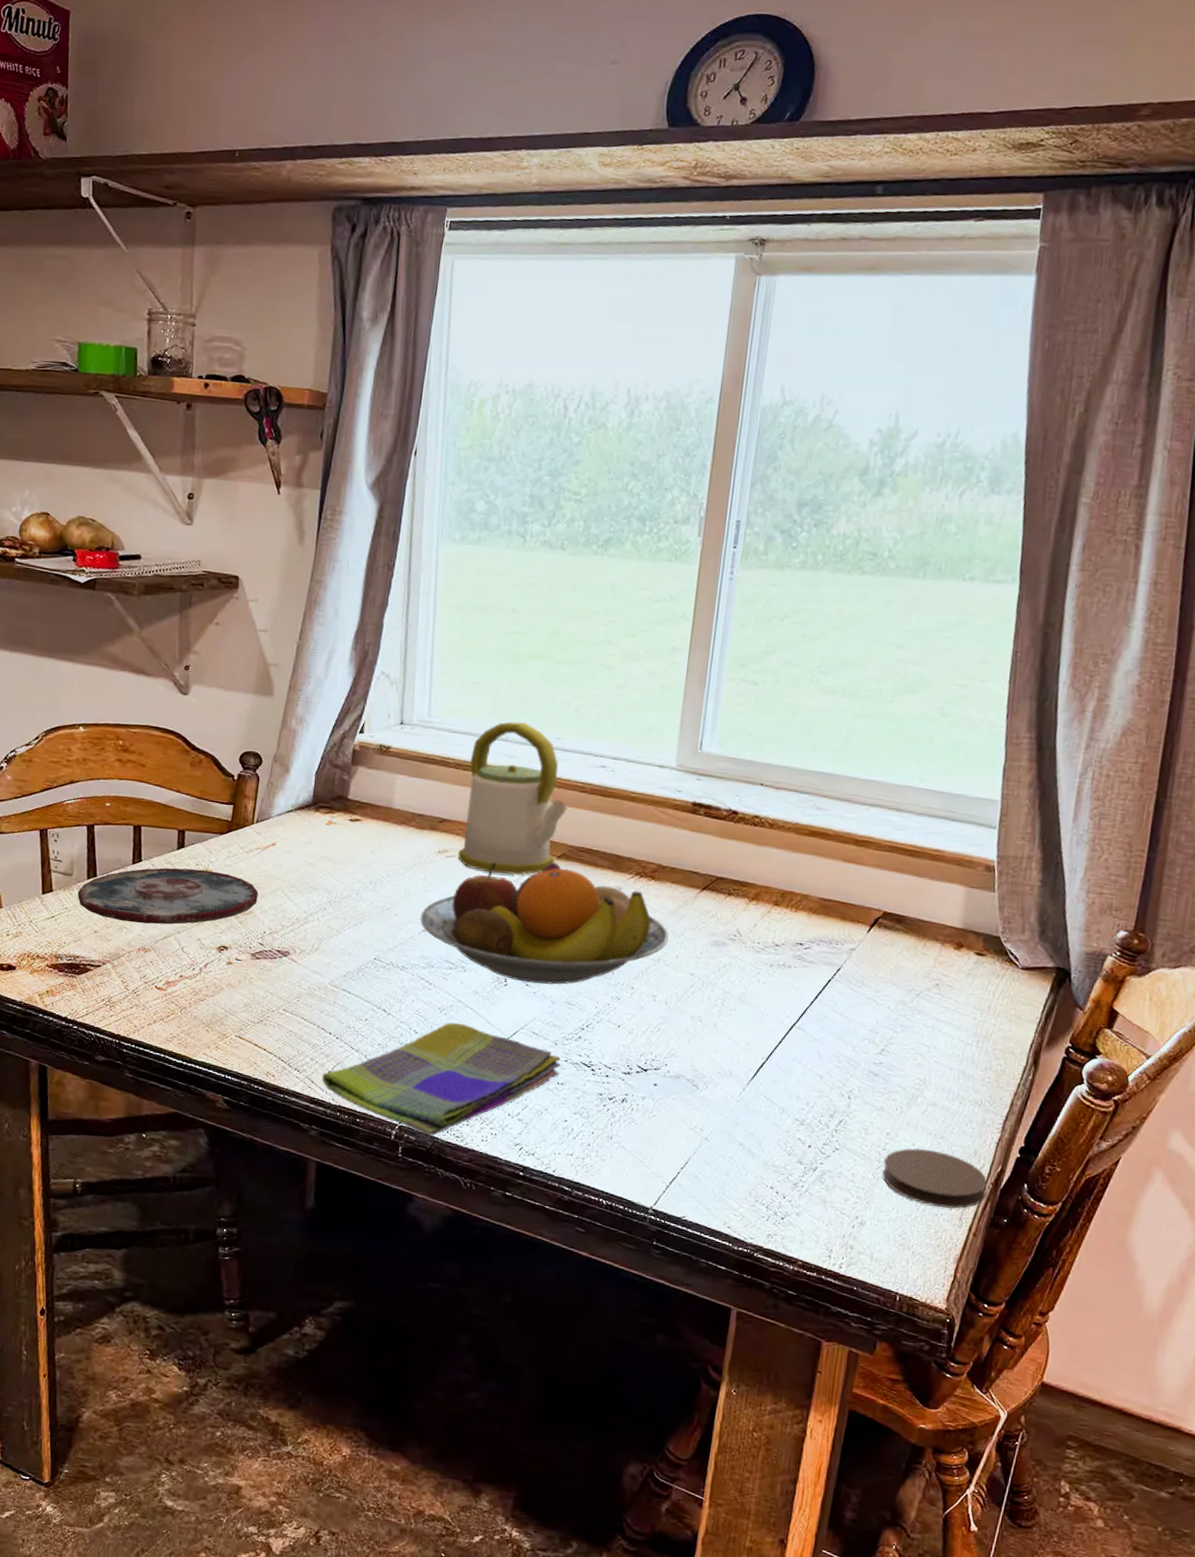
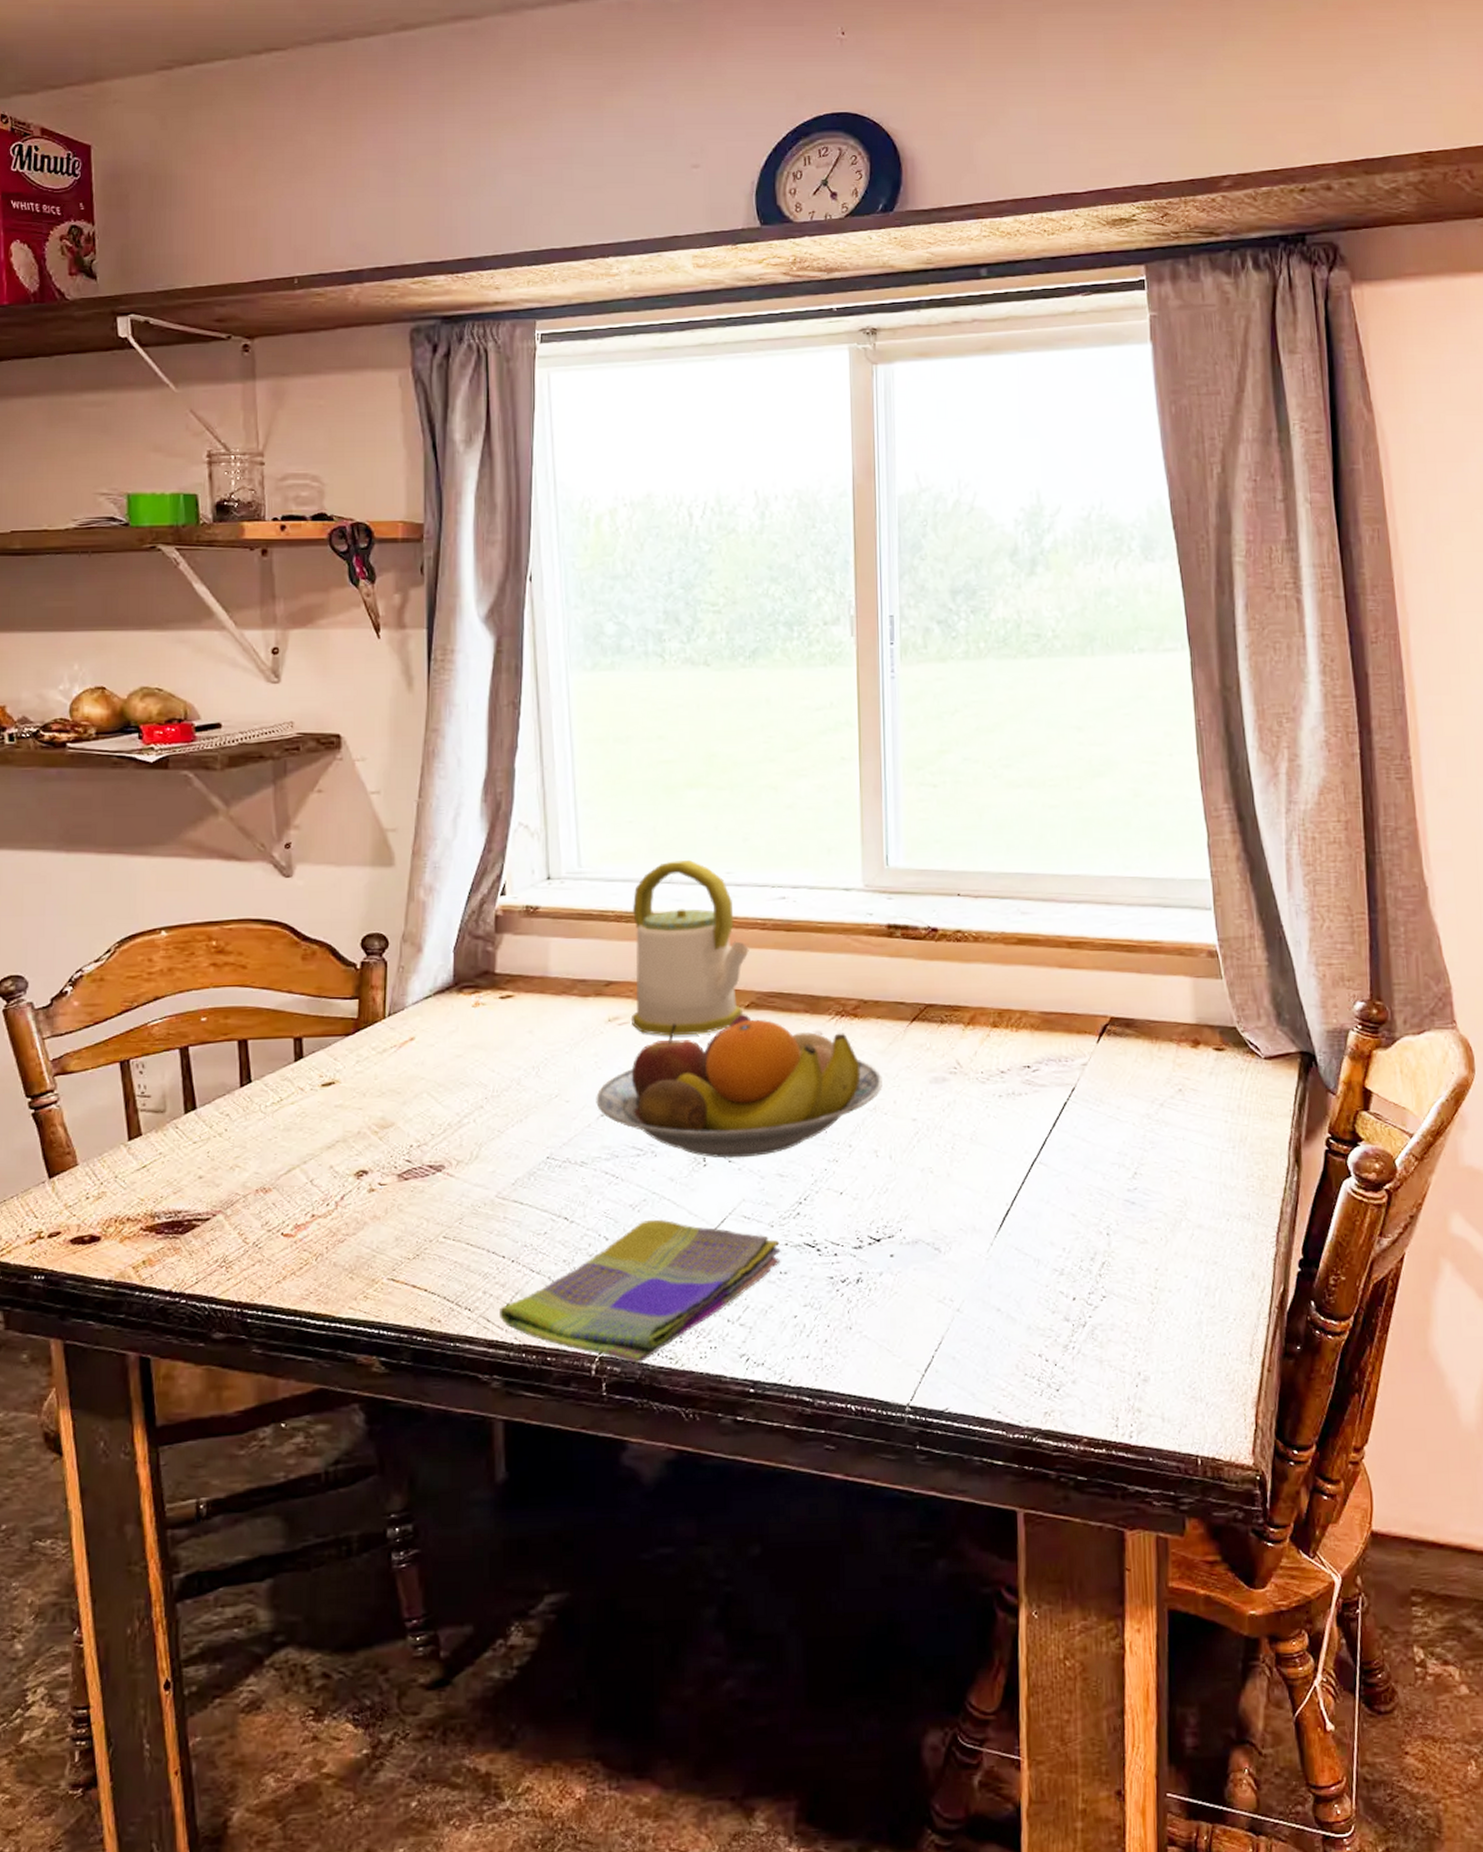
plate: present [77,867,258,925] -> none [173,1081,399,1159]
coaster: present [882,1148,988,1209] -> none [1157,1280,1272,1345]

